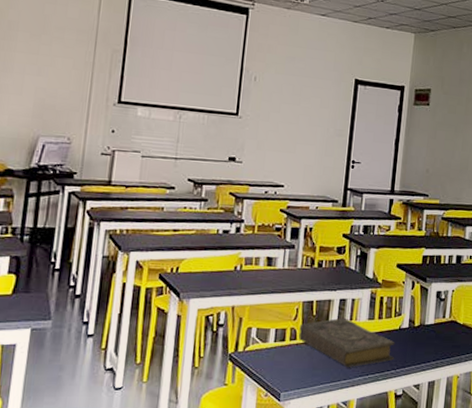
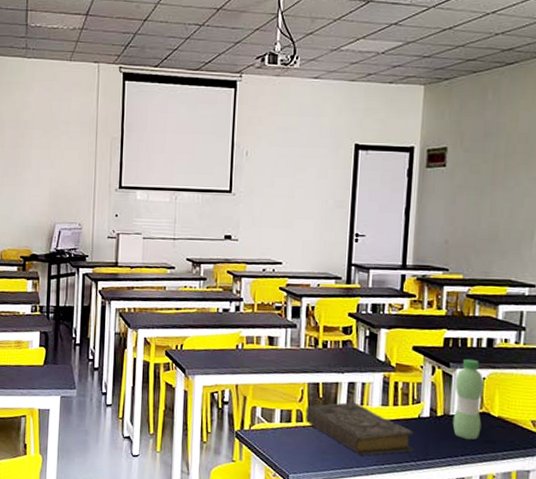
water bottle: none [427,273,453,346] -> present [452,358,484,440]

